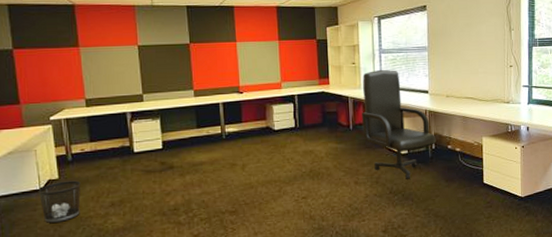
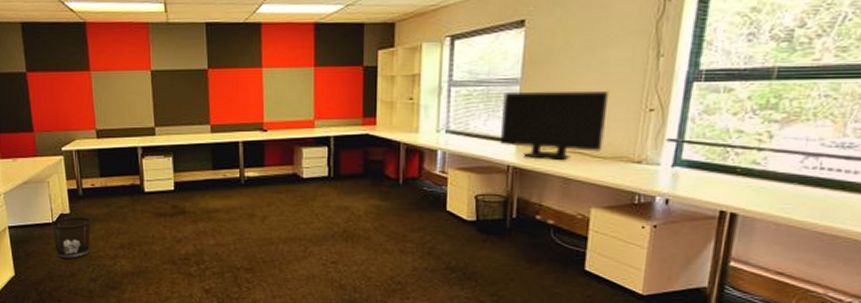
chair: present [362,69,436,179] -> none [416,108,520,254]
computer monitor: none [417,54,485,105] -> present [501,92,610,161]

